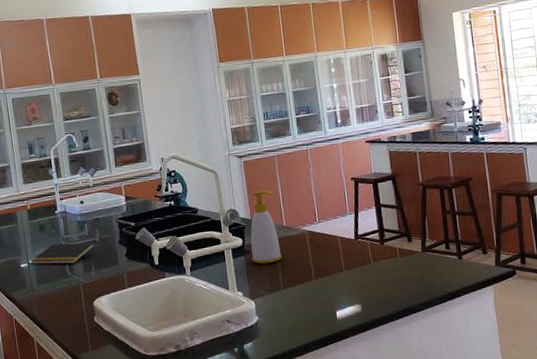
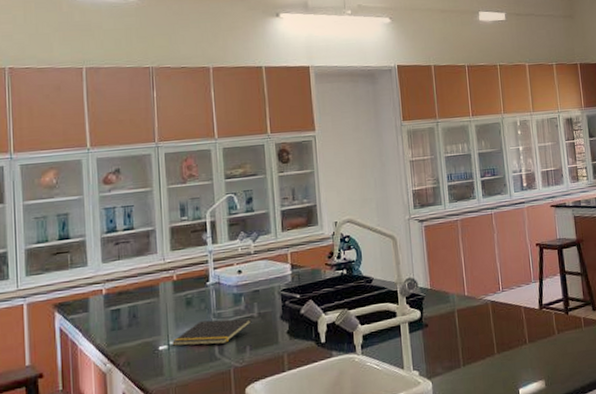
soap bottle: present [250,190,282,264] -> none [429,257,462,339]

